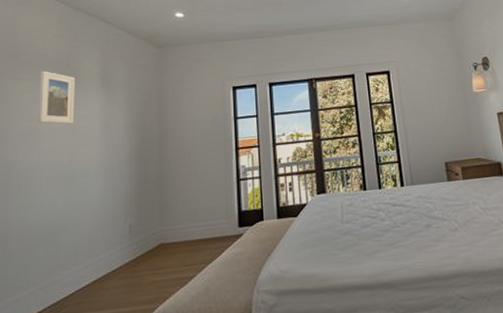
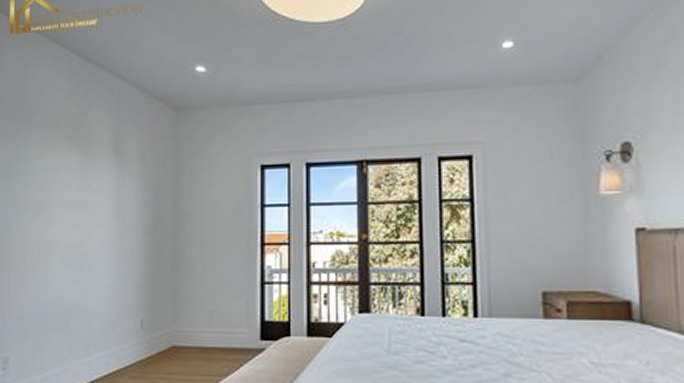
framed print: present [38,70,75,124] -> none [50,133,86,197]

